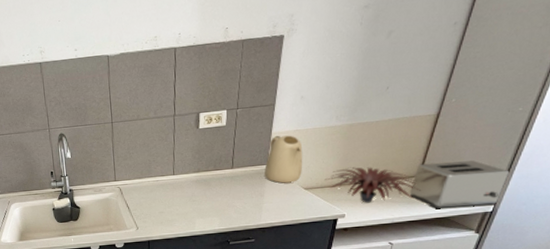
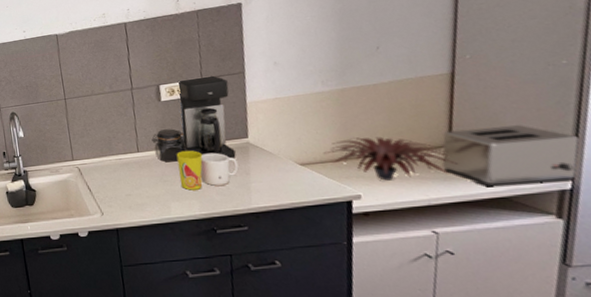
jar: none [186,154,216,184] -> present [151,129,187,162]
cup: none [206,174,228,209] -> present [176,150,203,191]
coffee maker: none [212,106,259,183] -> present [177,75,236,159]
mug: none [224,177,256,206] -> present [200,152,239,187]
kettle: present [264,135,303,183] -> none [245,104,293,159]

